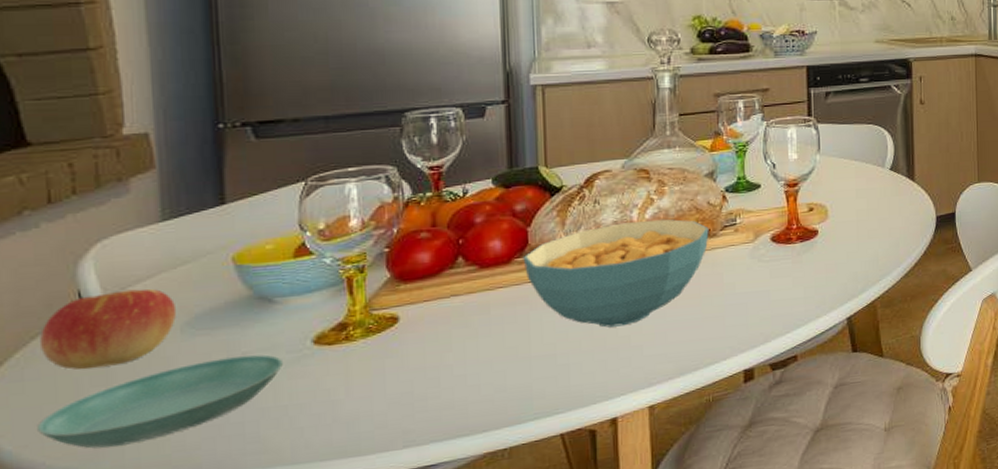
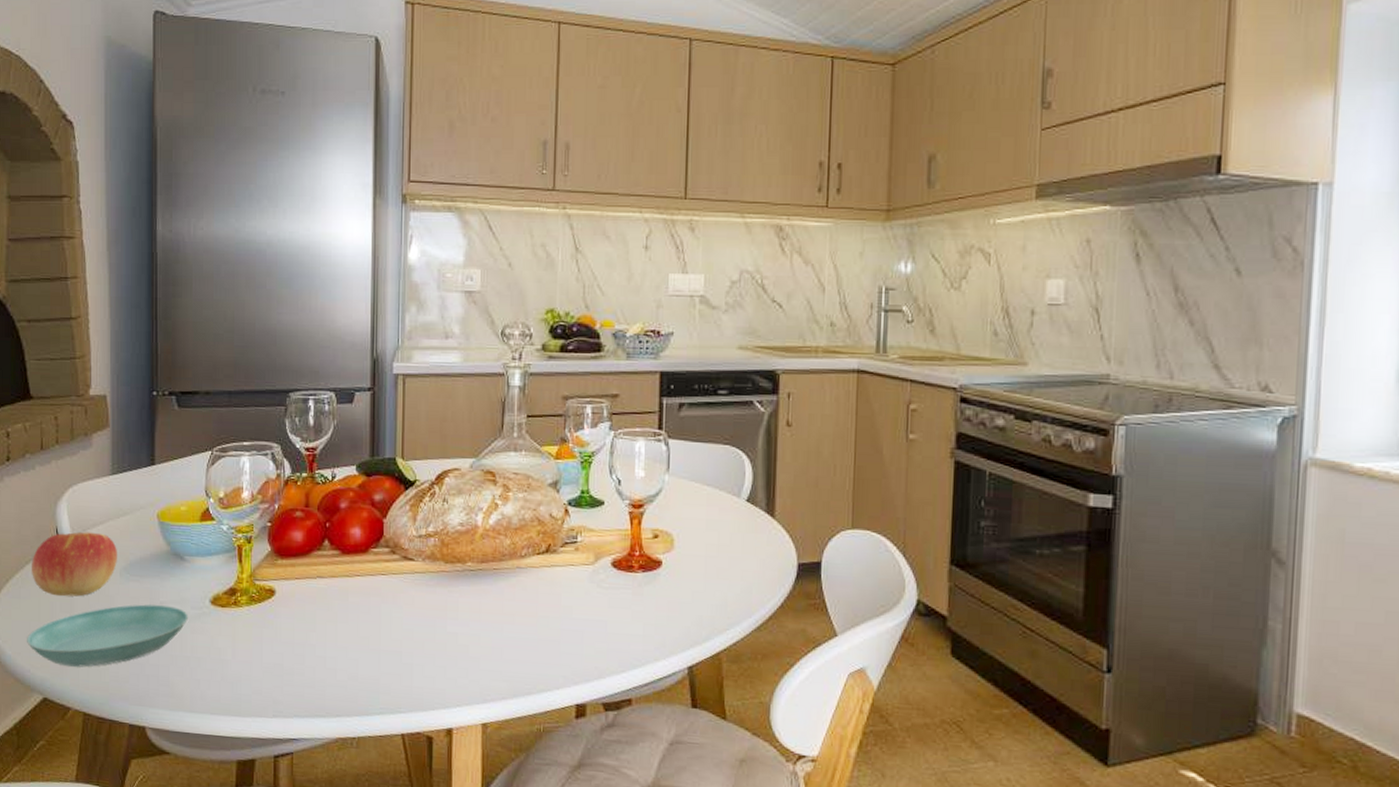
cereal bowl: present [523,219,709,328] -> none [378,525,550,634]

